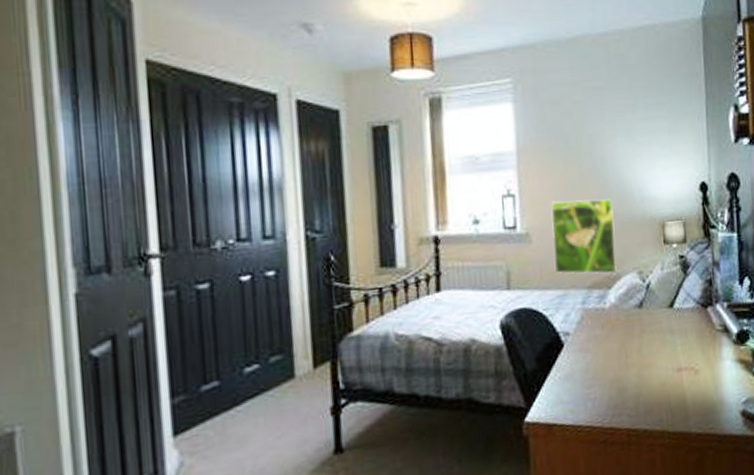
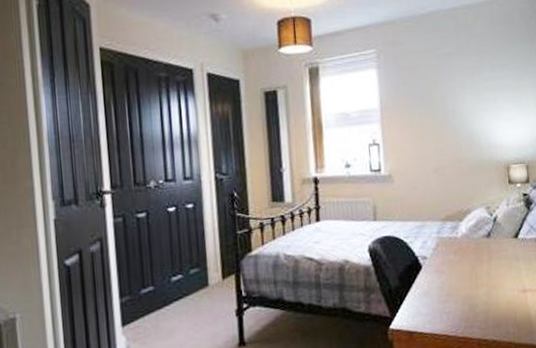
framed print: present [551,198,617,275] -> none [410,145,467,209]

